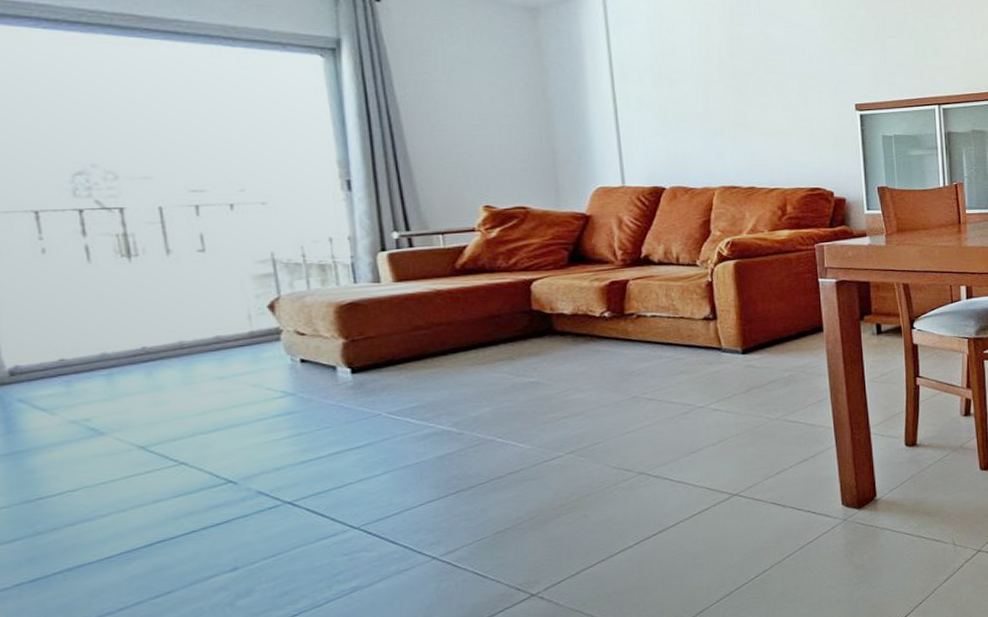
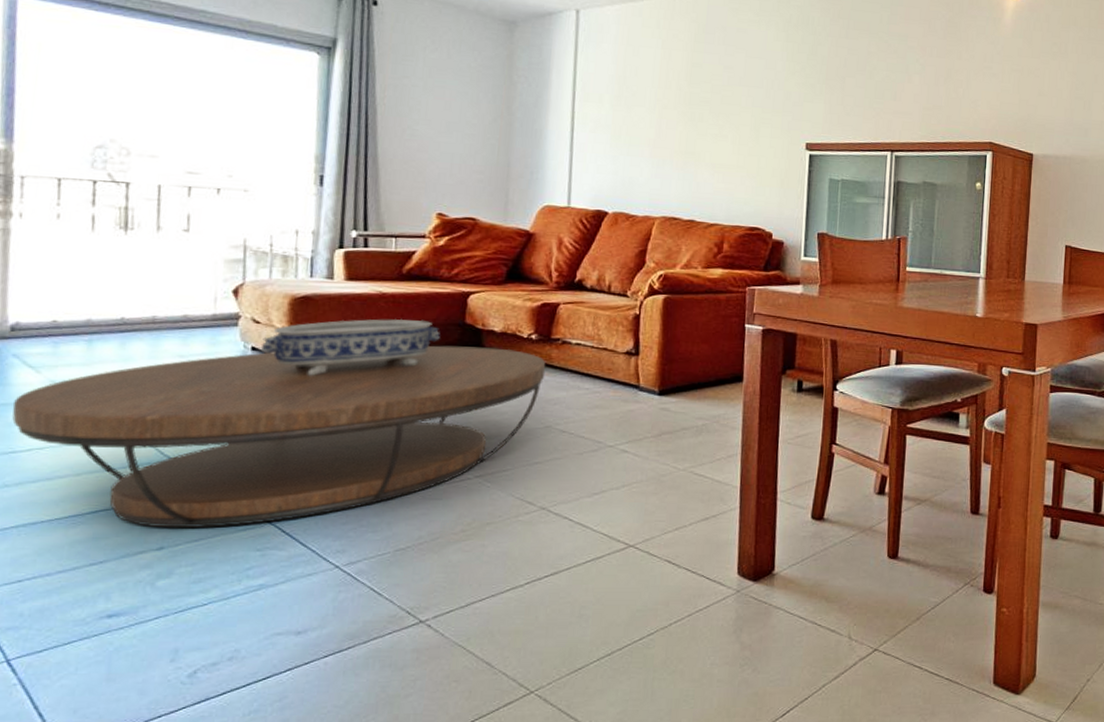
coffee table: none [28,329,624,551] -> present [12,345,546,529]
decorative bowl: none [310,311,508,380] -> present [260,318,440,376]

